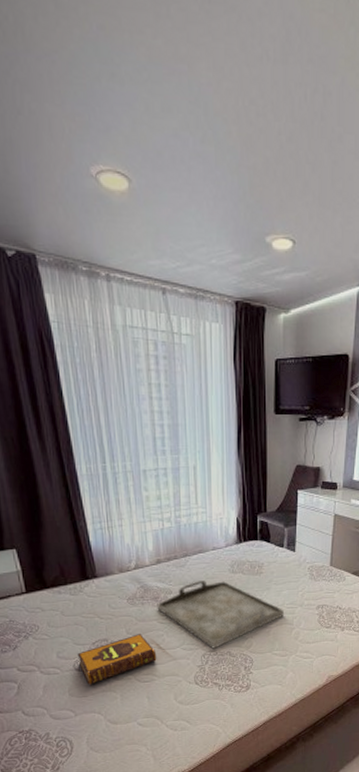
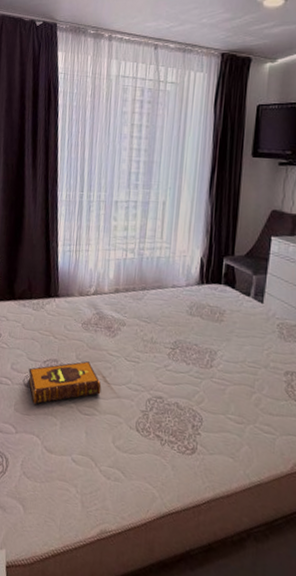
serving tray: present [157,581,284,649] -> none [109,317,244,396]

